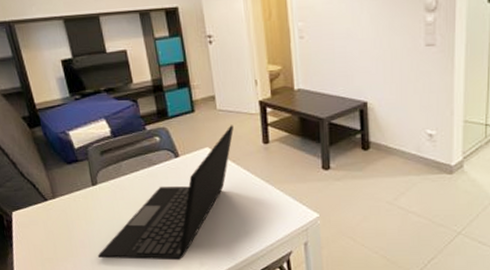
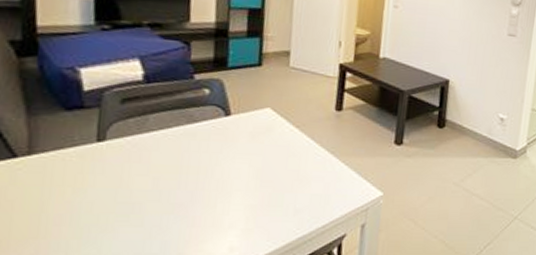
laptop: present [97,125,234,261] -> none [78,86,305,245]

